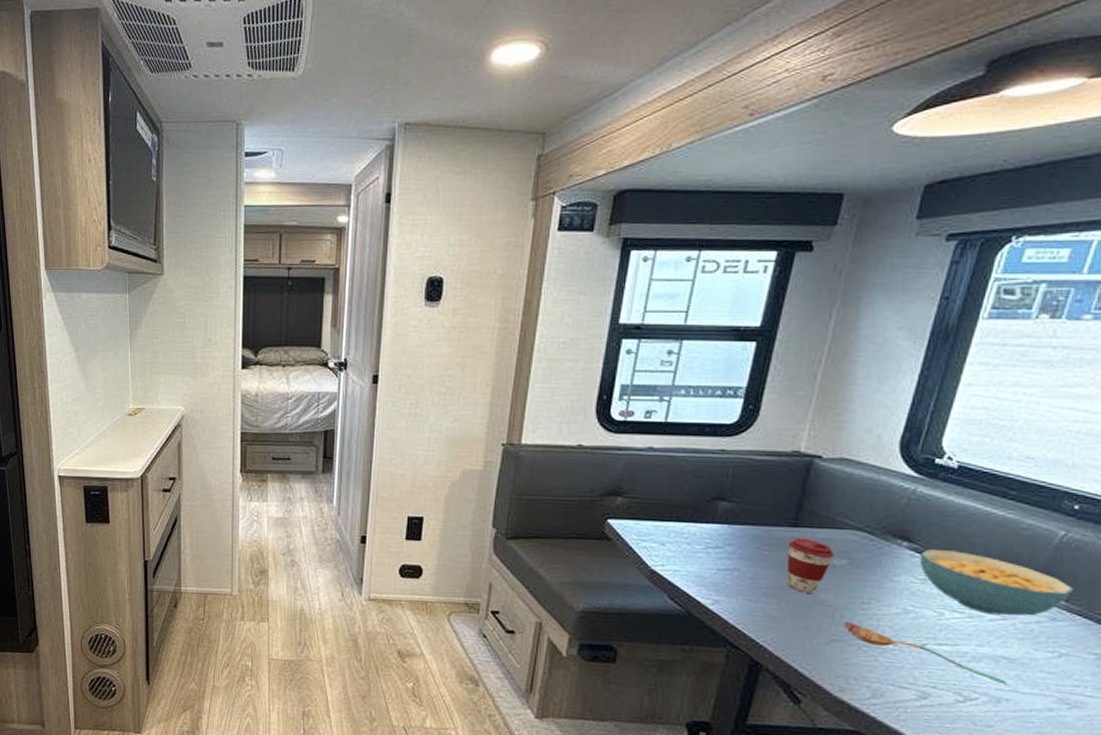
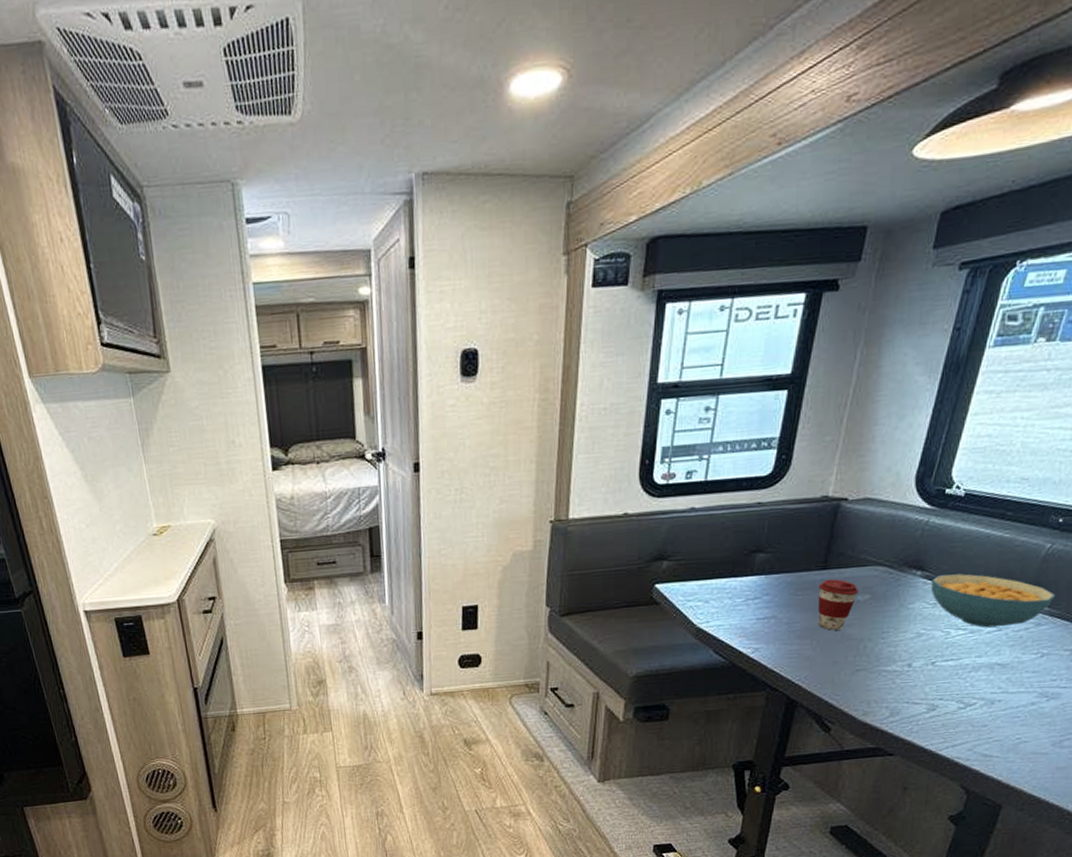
soupspoon: present [844,622,1007,685] -> none [867,652,1000,688]

